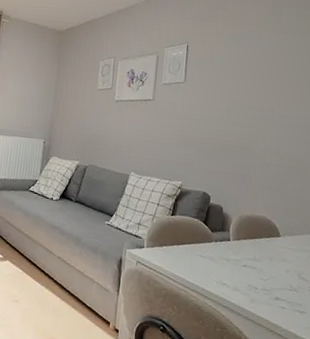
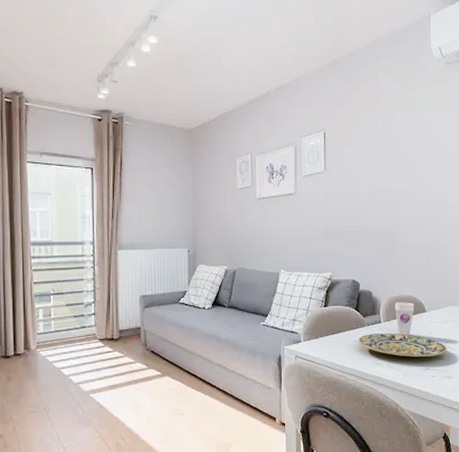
plate: none [203,250,302,286] -> present [357,333,447,357]
cup: none [246,221,268,259] -> present [395,302,415,335]

